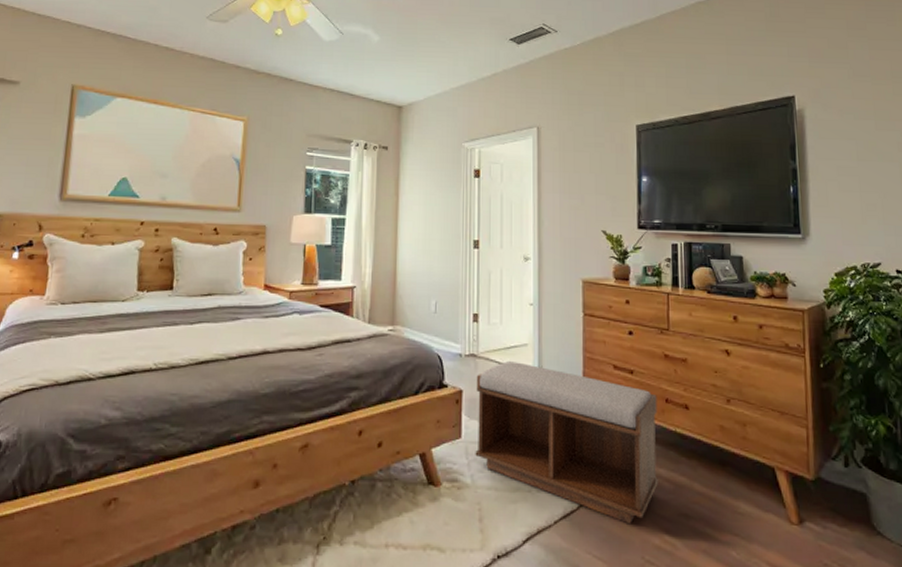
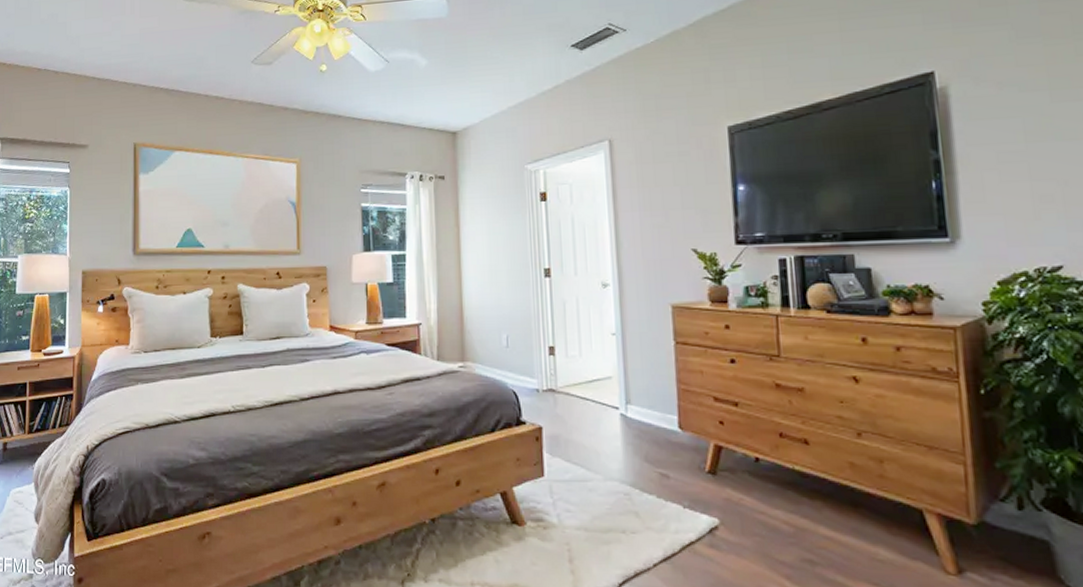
bench: present [475,361,658,524] -> none [556,396,775,570]

